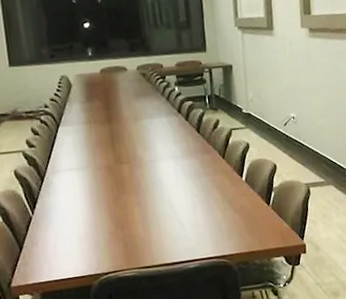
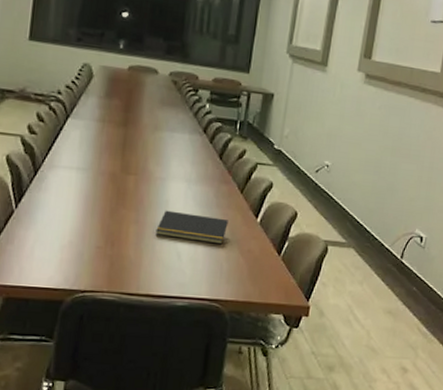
notepad: none [156,184,218,211] -> present [155,210,228,245]

